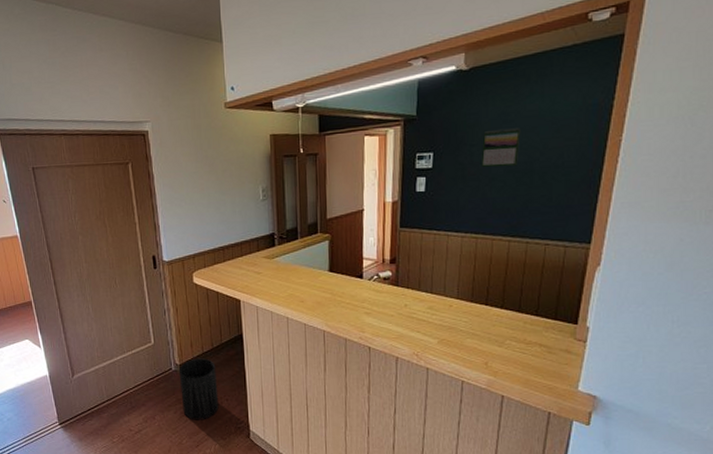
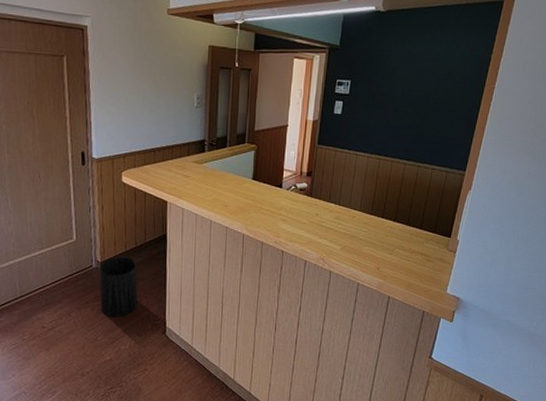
calendar: present [481,128,521,167] -> none [388,67,422,100]

